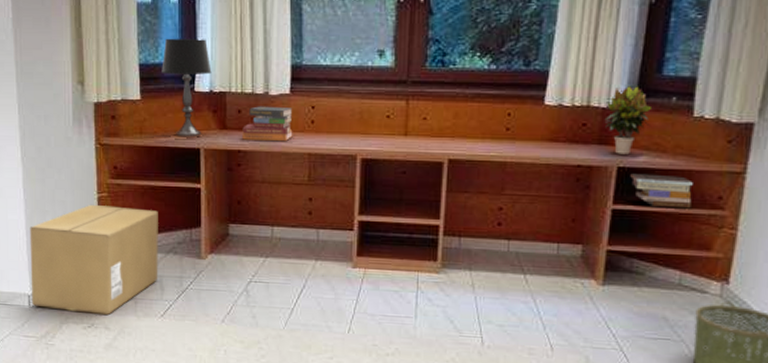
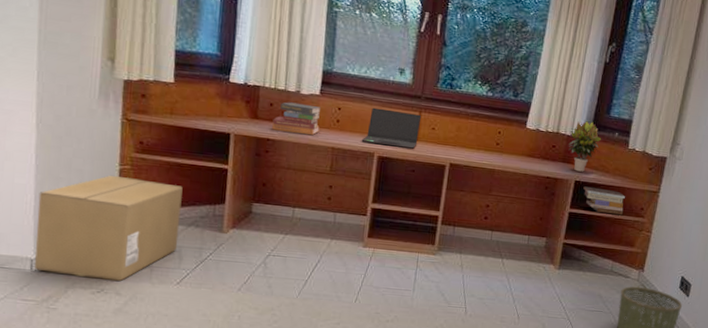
table lamp: present [161,38,212,138] -> none [198,30,248,124]
laptop: none [340,101,409,147] -> present [361,107,422,150]

